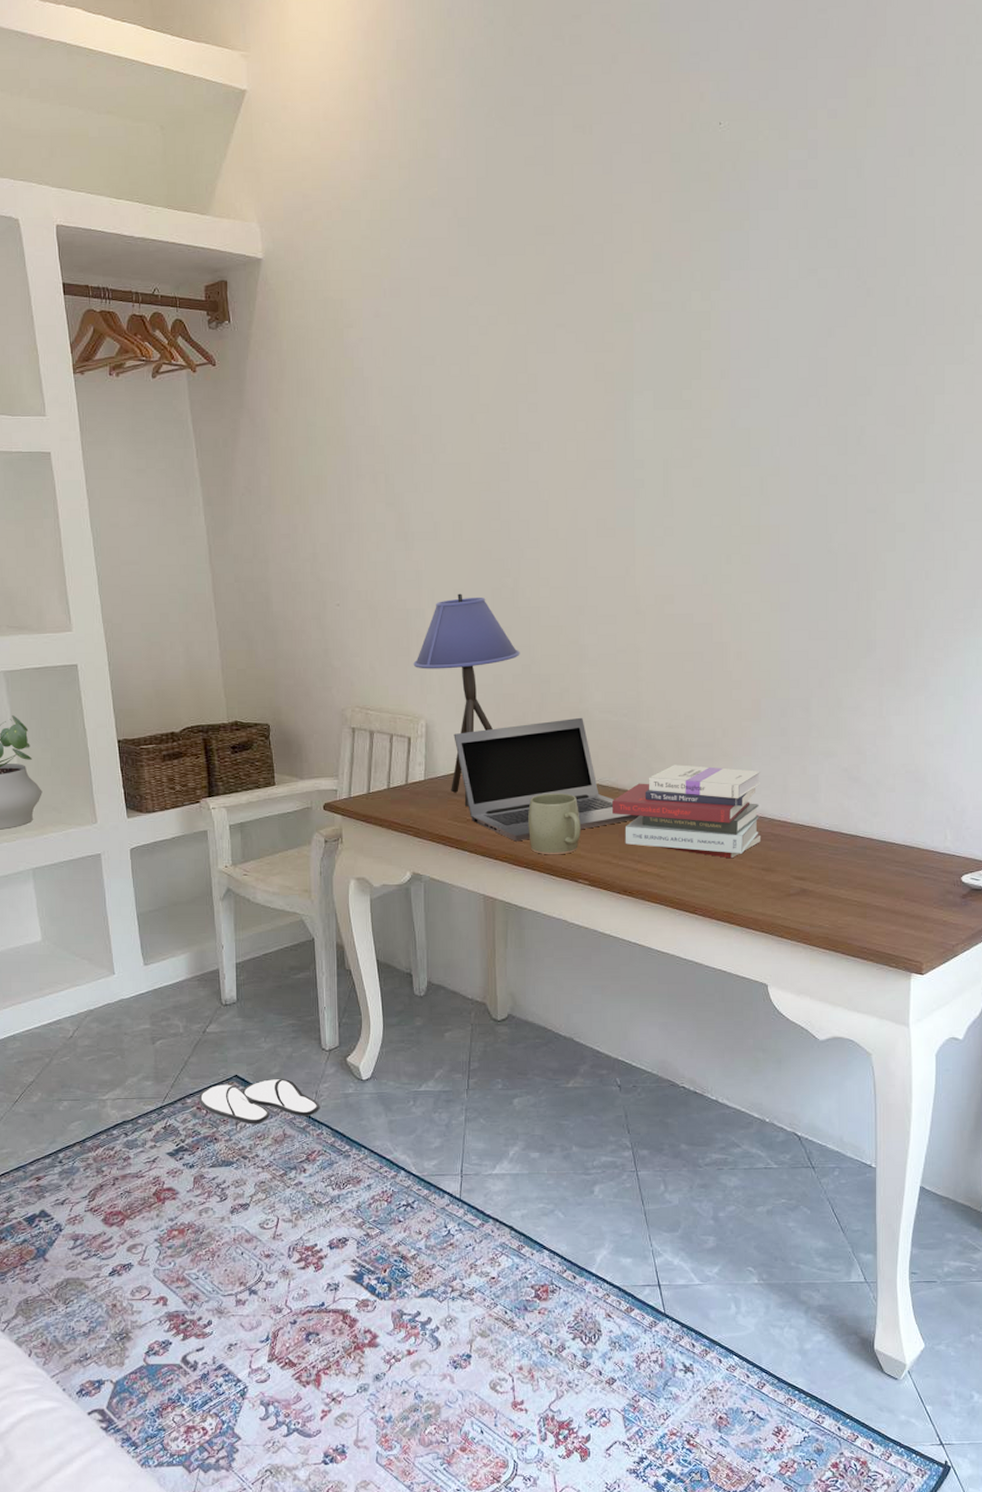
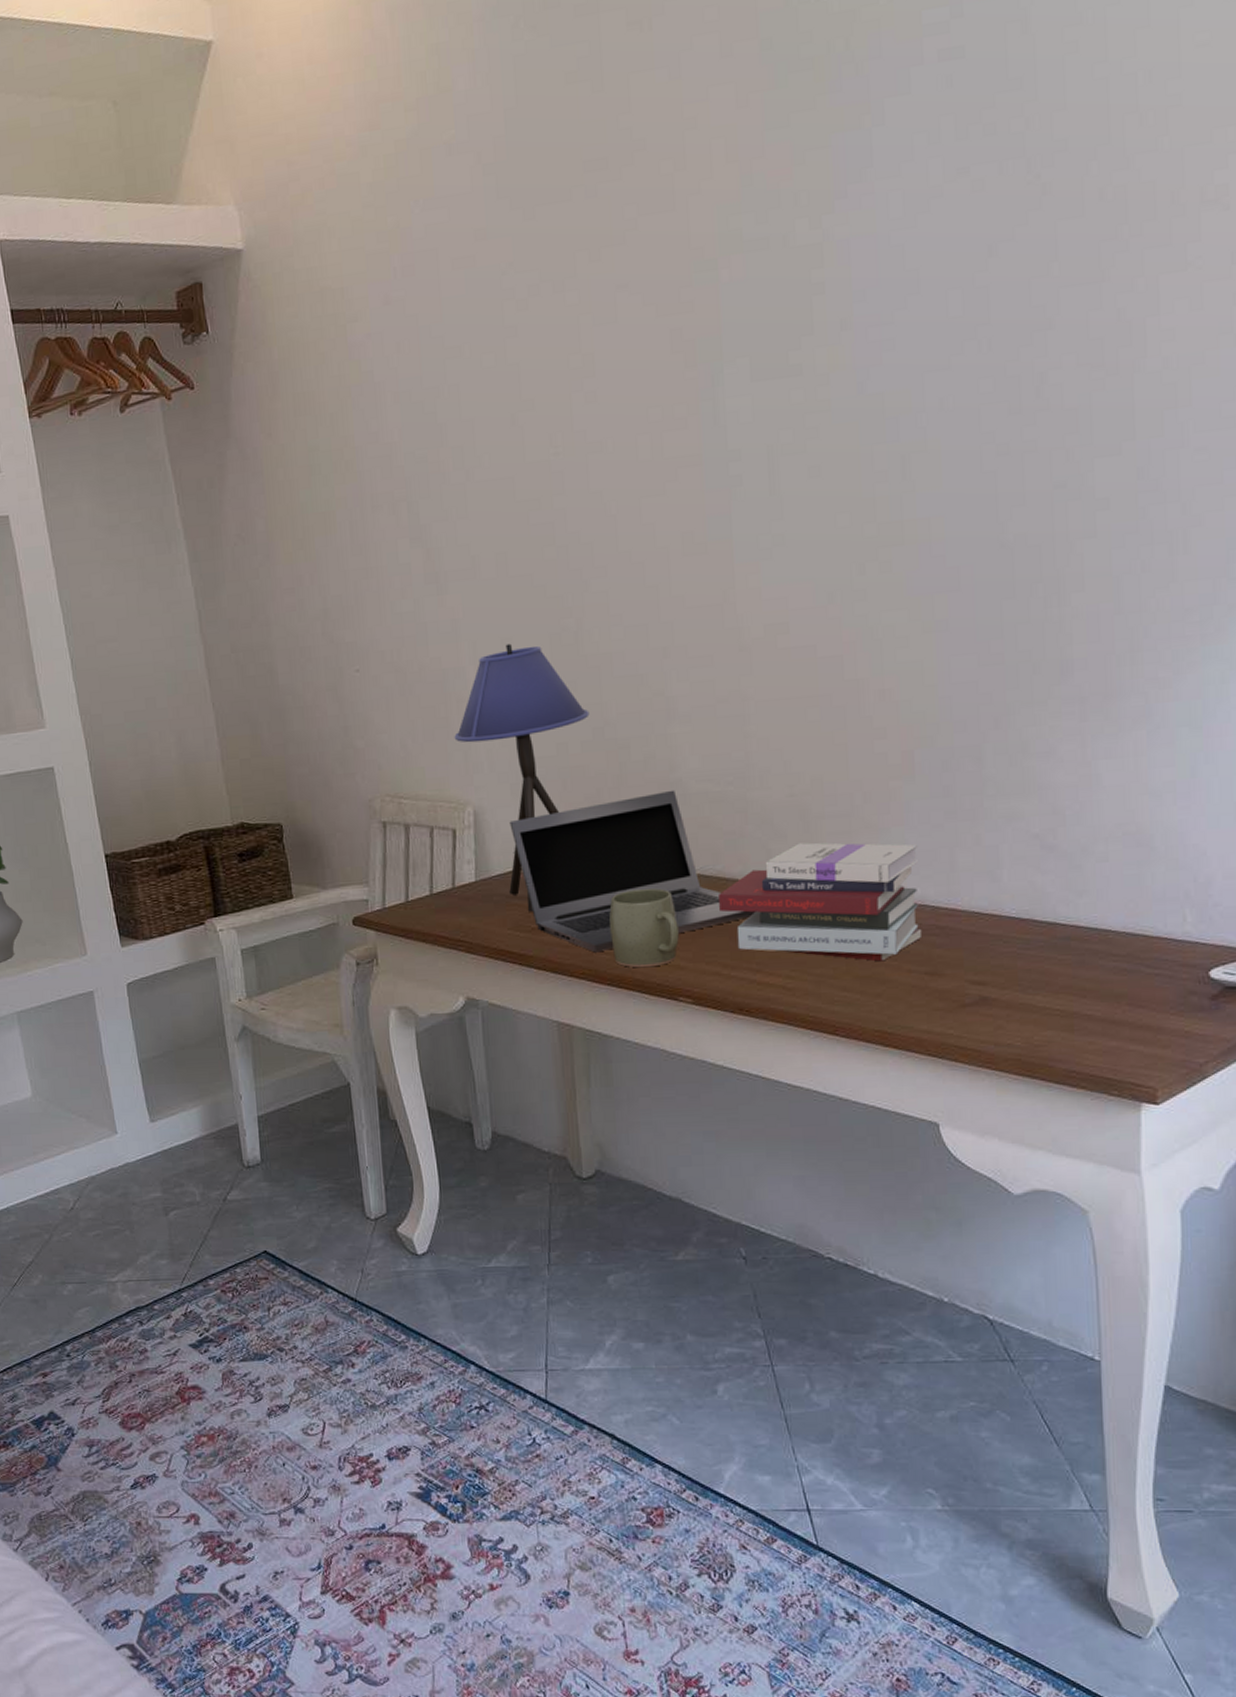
slippers: present [198,1079,321,1124] -> none [222,1255,368,1310]

